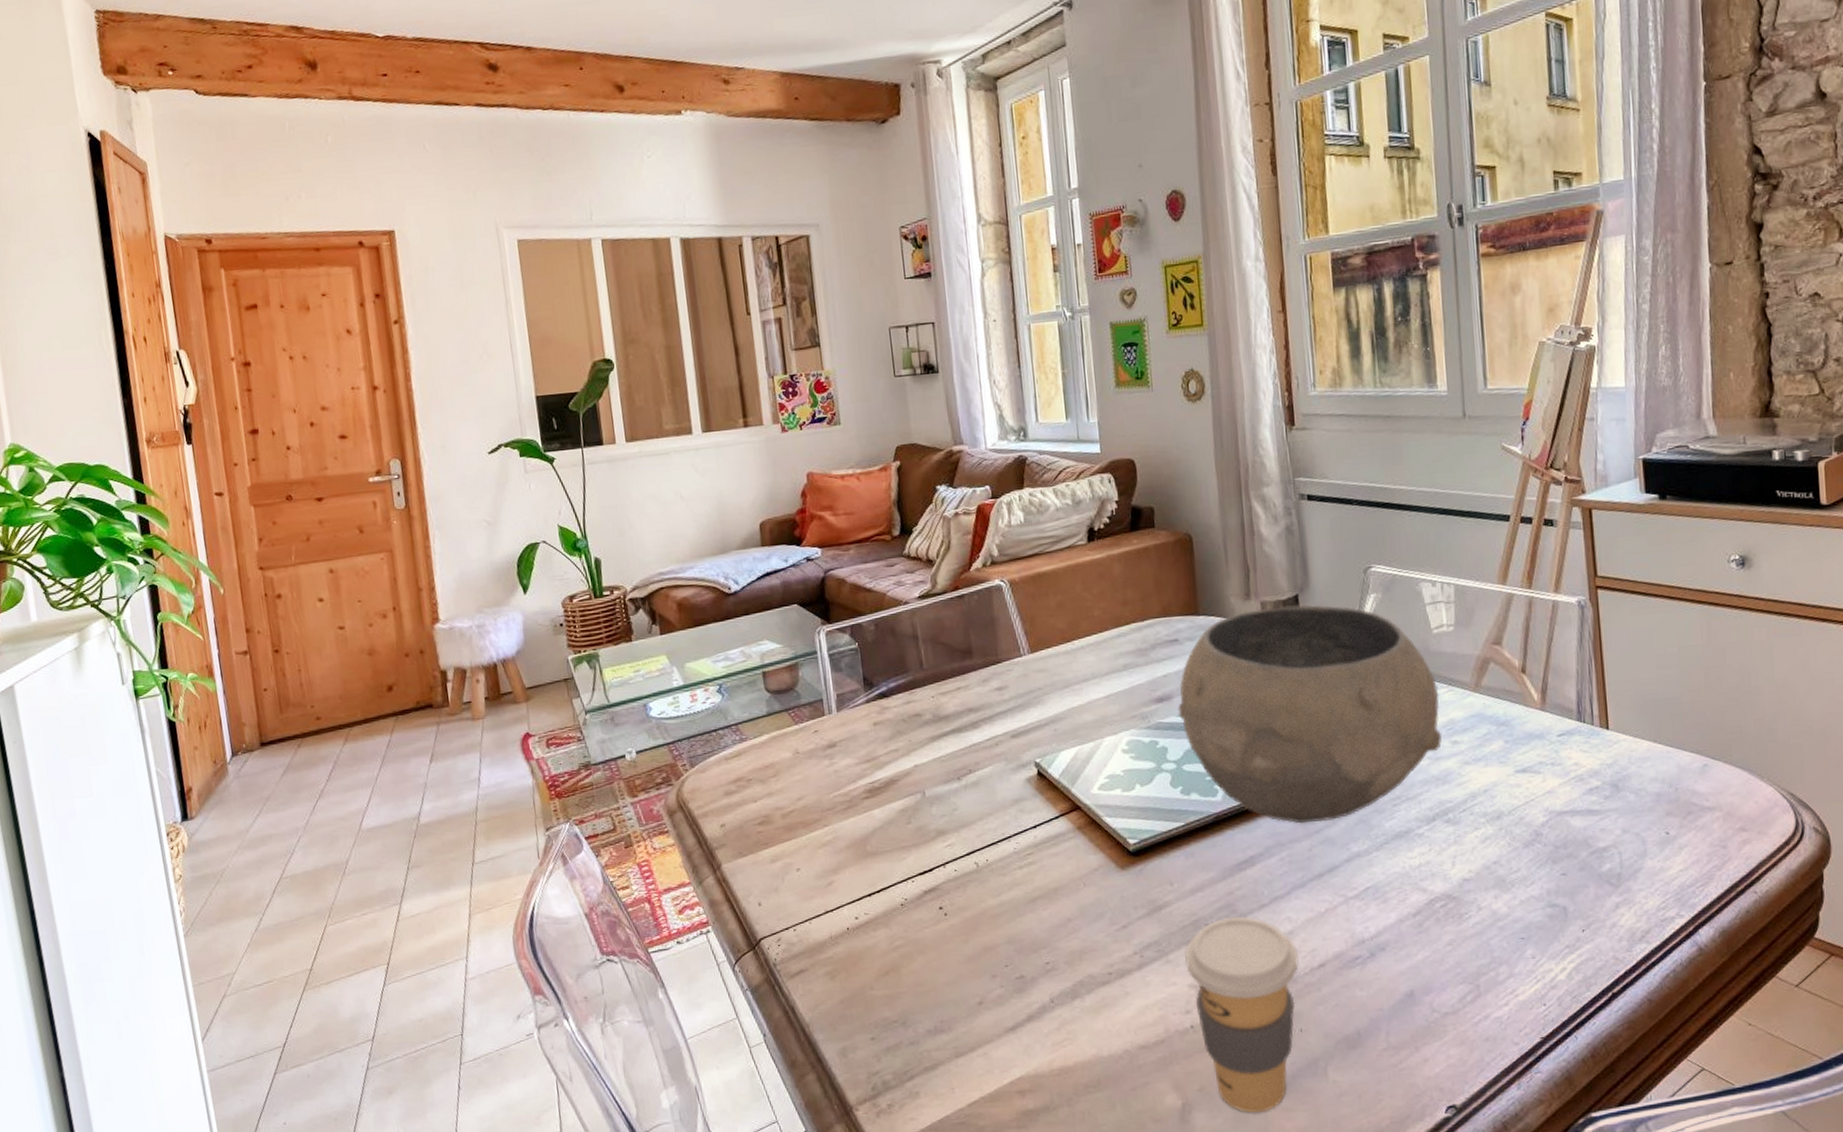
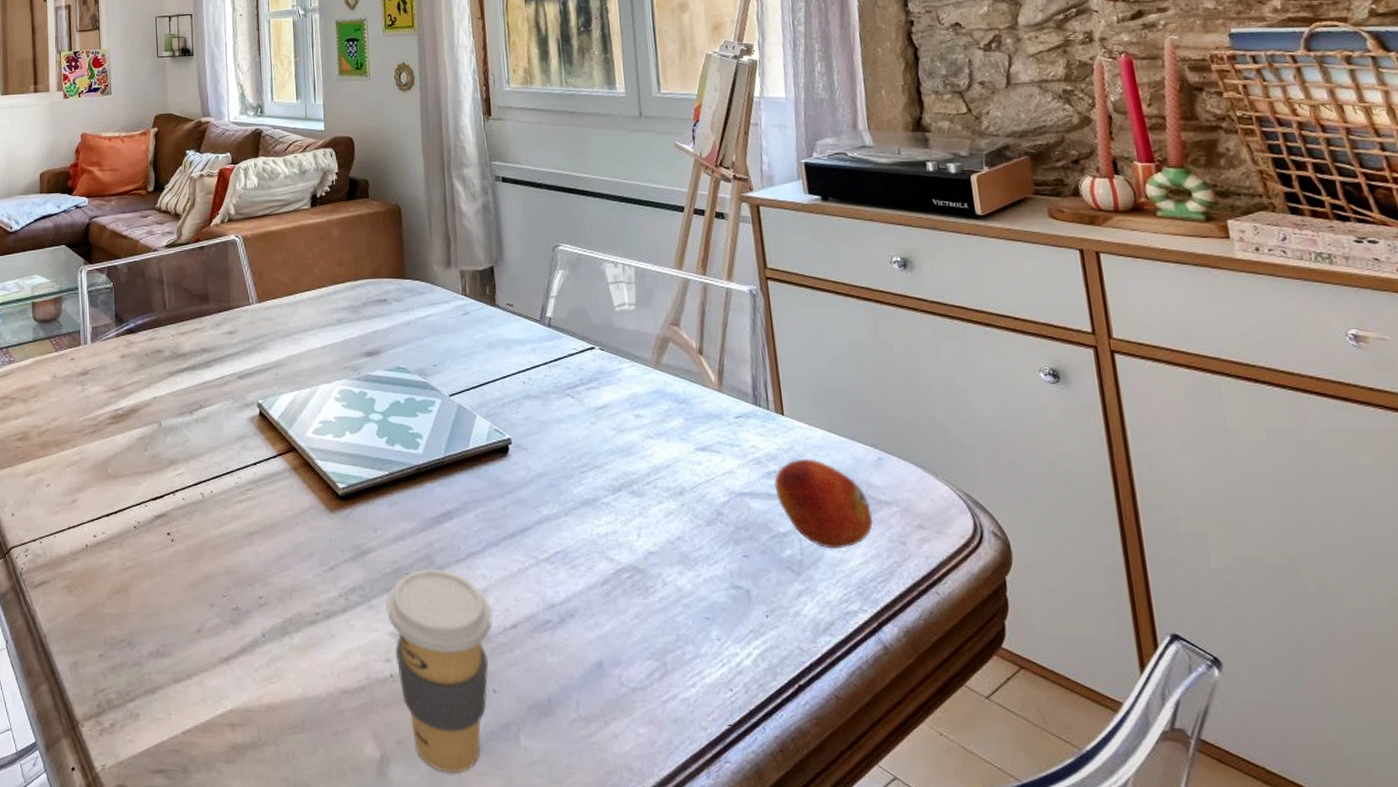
ceramic bowl: present [1178,604,1442,824] -> none [385,276,626,483]
fruit: none [1596,771,1696,859] -> present [774,458,874,549]

